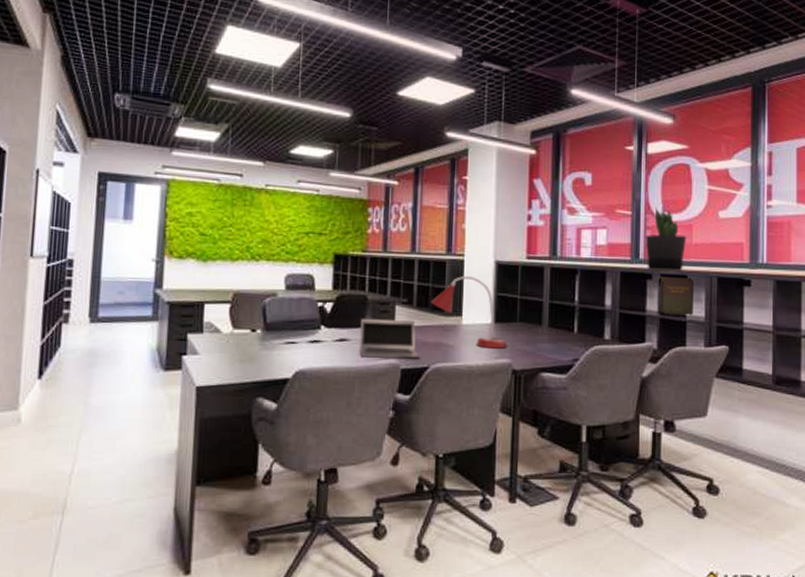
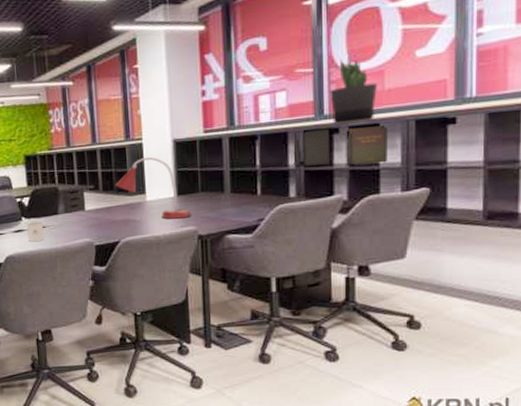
mug: none [324,333,352,358] -> present [26,221,50,243]
laptop: present [359,318,420,360] -> none [55,202,111,239]
binder: none [610,272,644,310] -> present [293,128,330,167]

